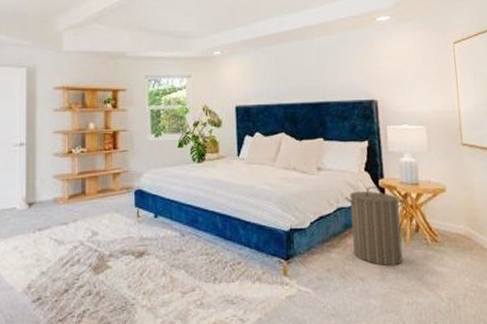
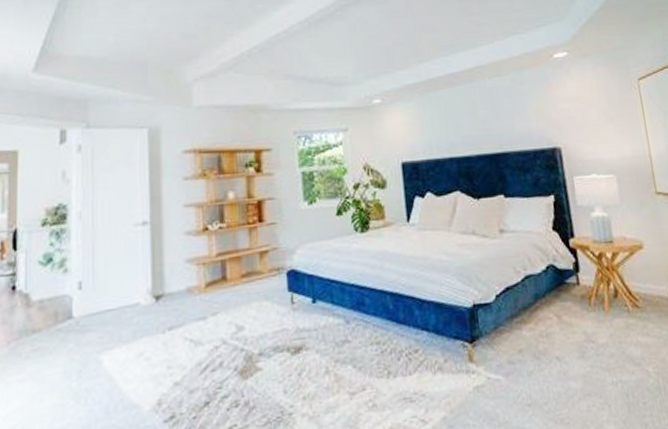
laundry hamper: present [345,186,405,265] -> none [533,247,603,341]

